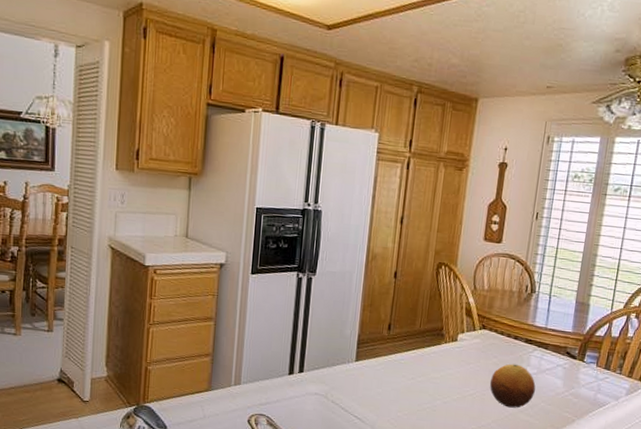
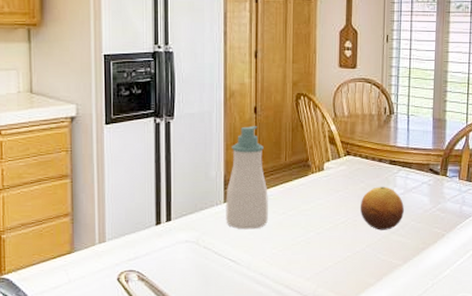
soap bottle: none [355,289,400,391] -> present [226,126,268,230]

